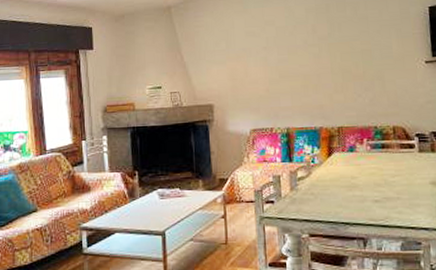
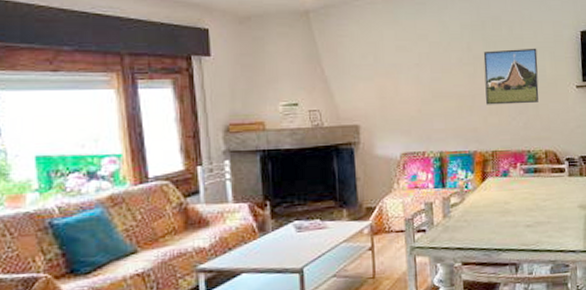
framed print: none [328,26,386,83] -> present [483,48,539,105]

